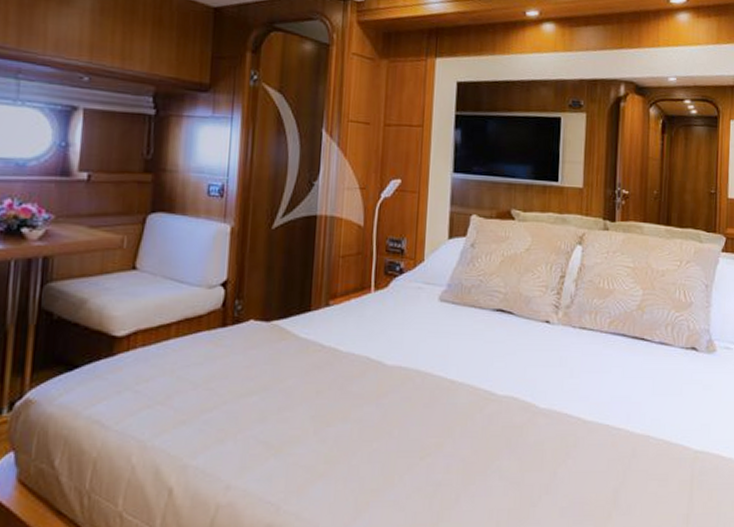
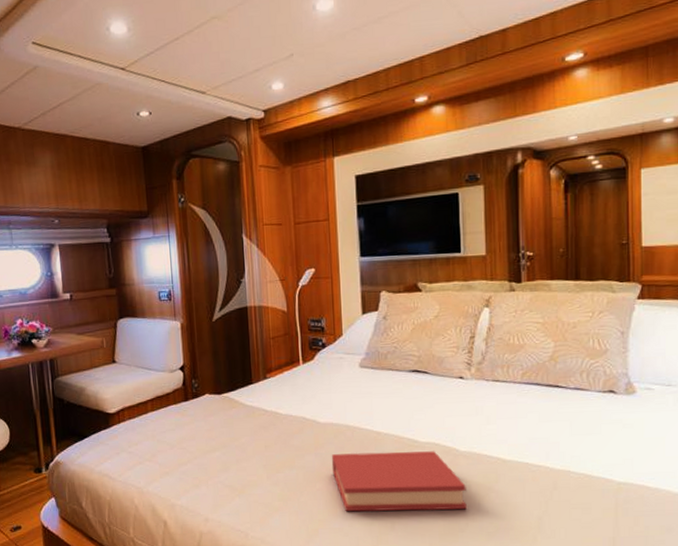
hardback book: none [394,405,543,480] -> present [331,451,467,512]

